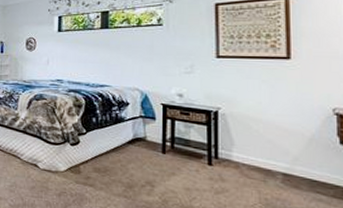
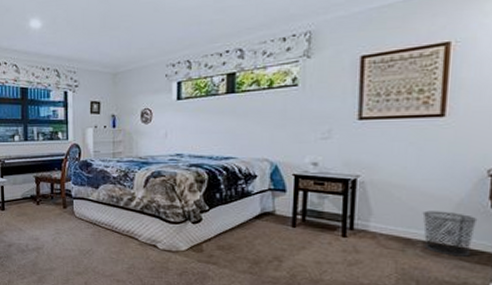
waste bin: none [279,144,329,190] -> present [422,210,478,257]

